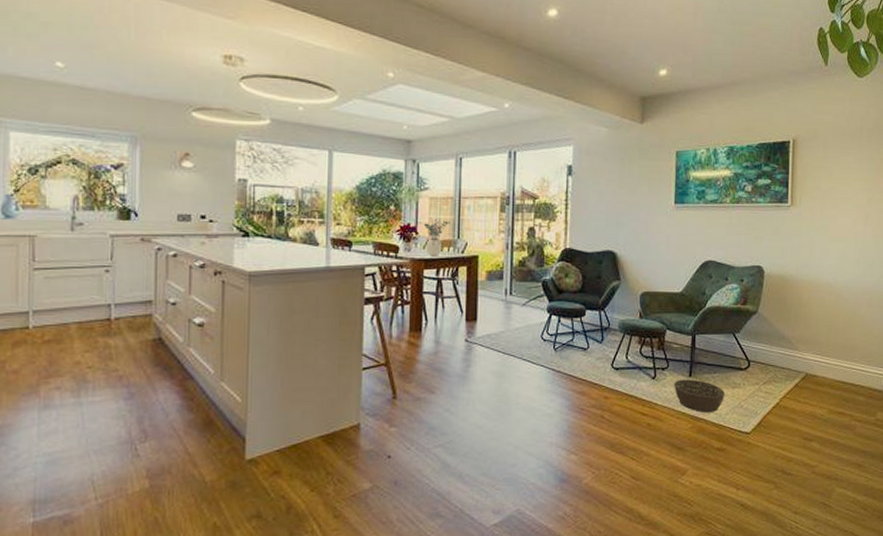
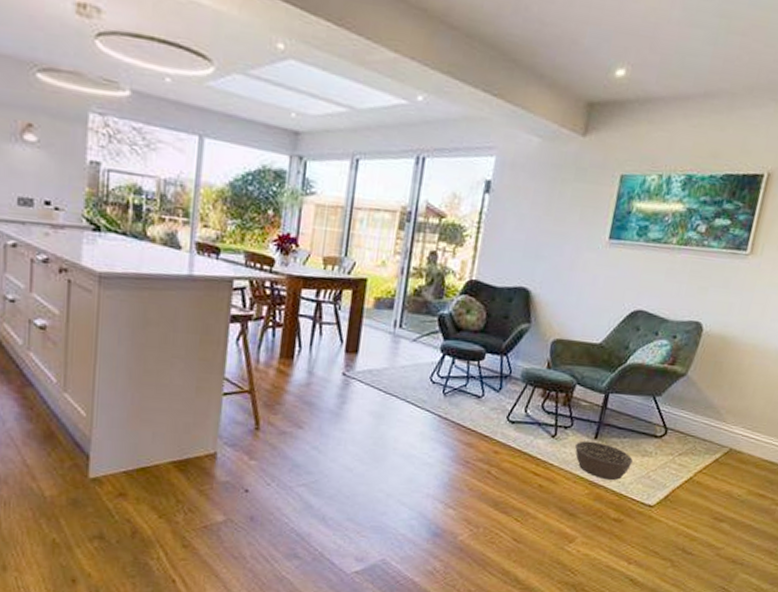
bouquet: present [423,215,450,257] -> none [306,226,338,275]

